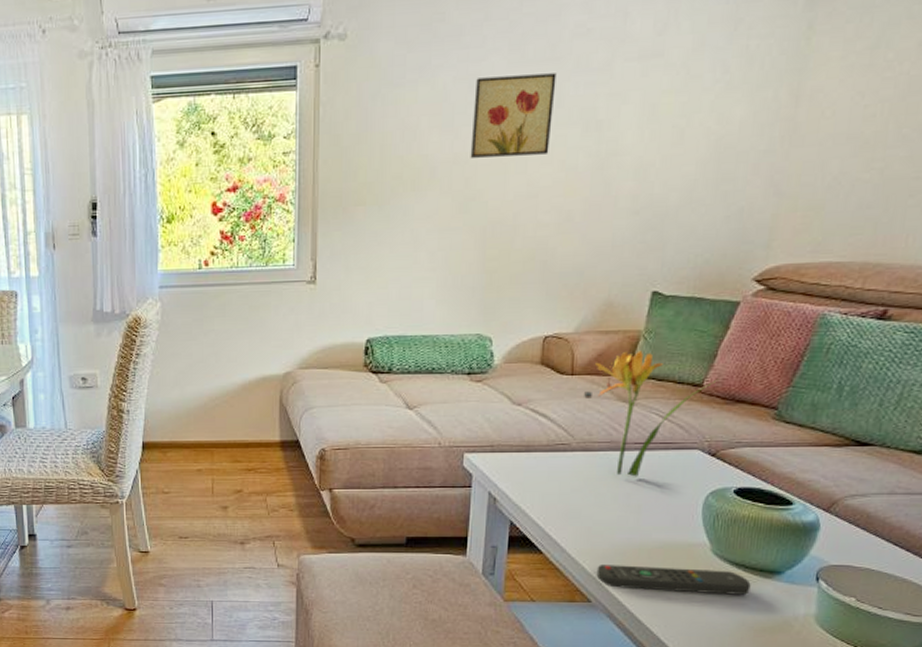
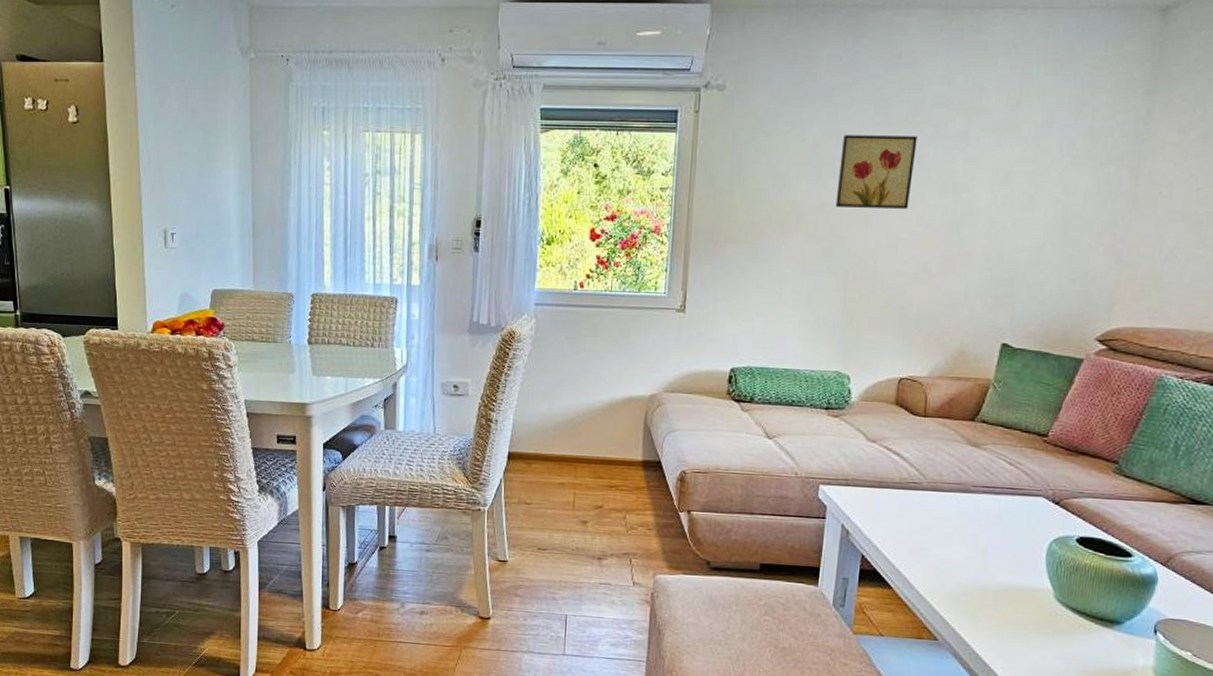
flower: present [583,350,719,477] -> none [934,398,1063,520]
remote control: present [596,565,751,595] -> none [943,603,1092,643]

